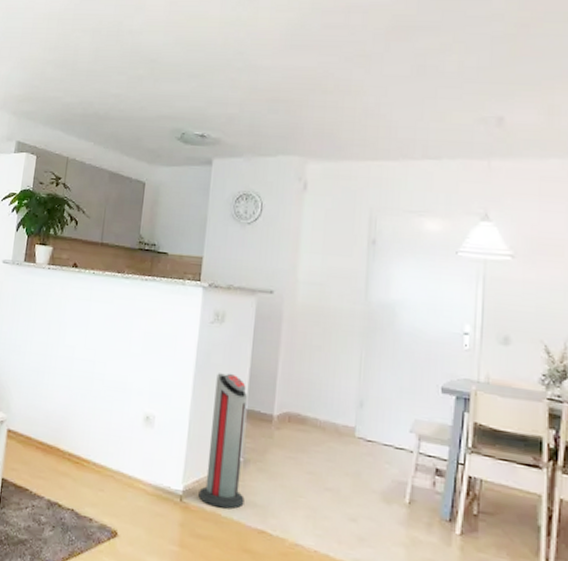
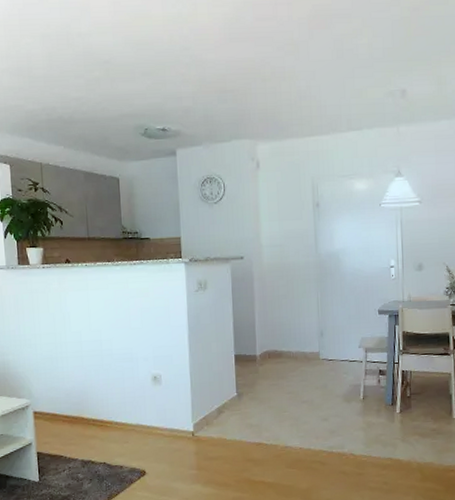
air purifier: present [198,373,248,509] -> none [206,329,243,434]

